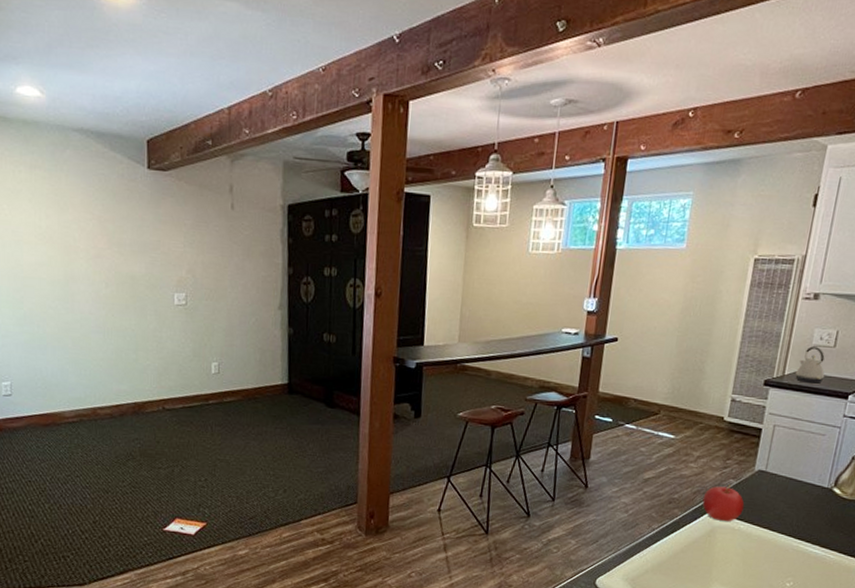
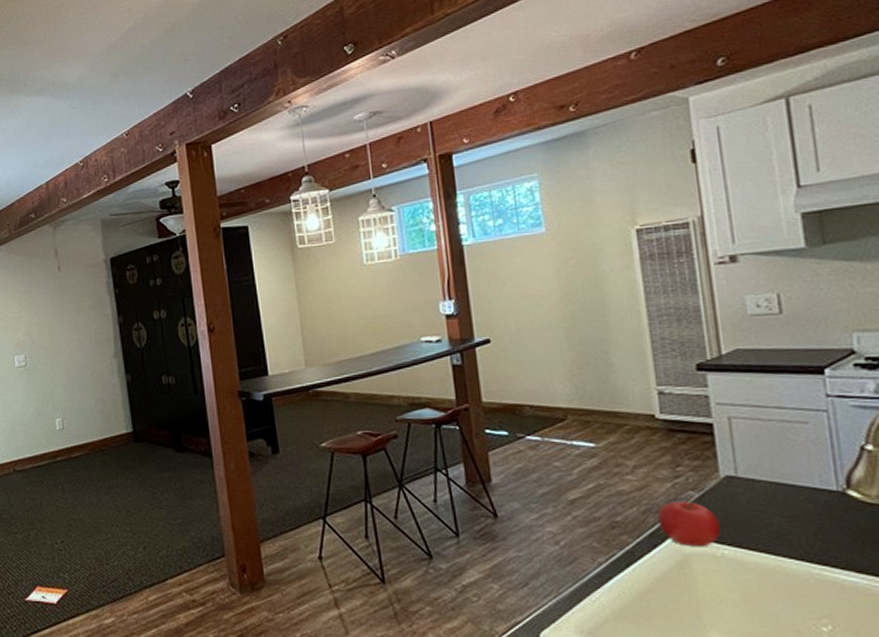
kettle: present [795,346,825,384] -> none [735,316,780,361]

